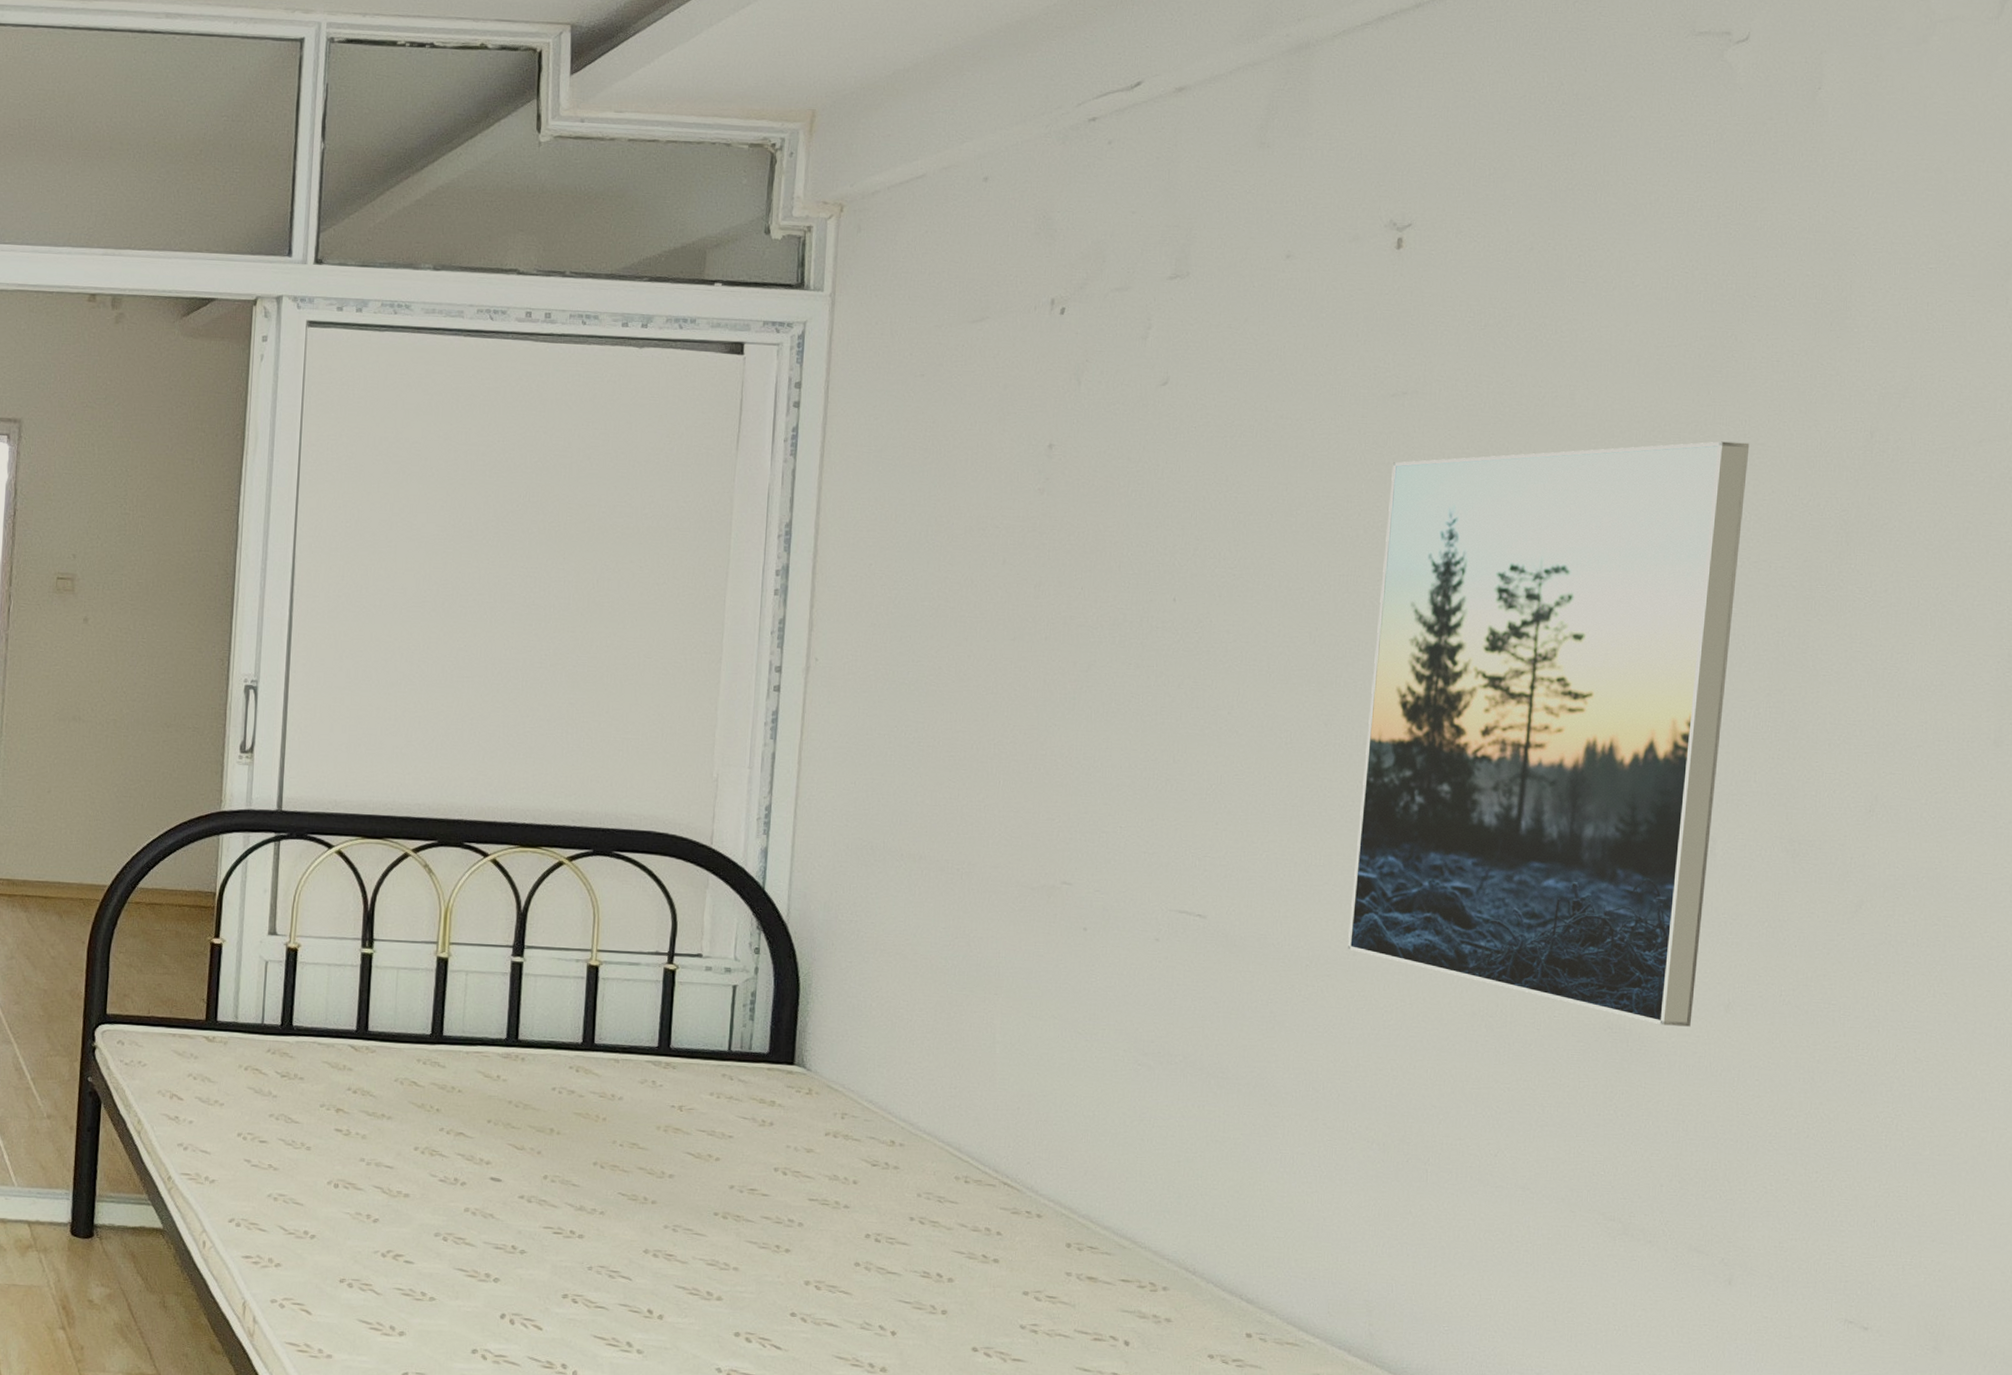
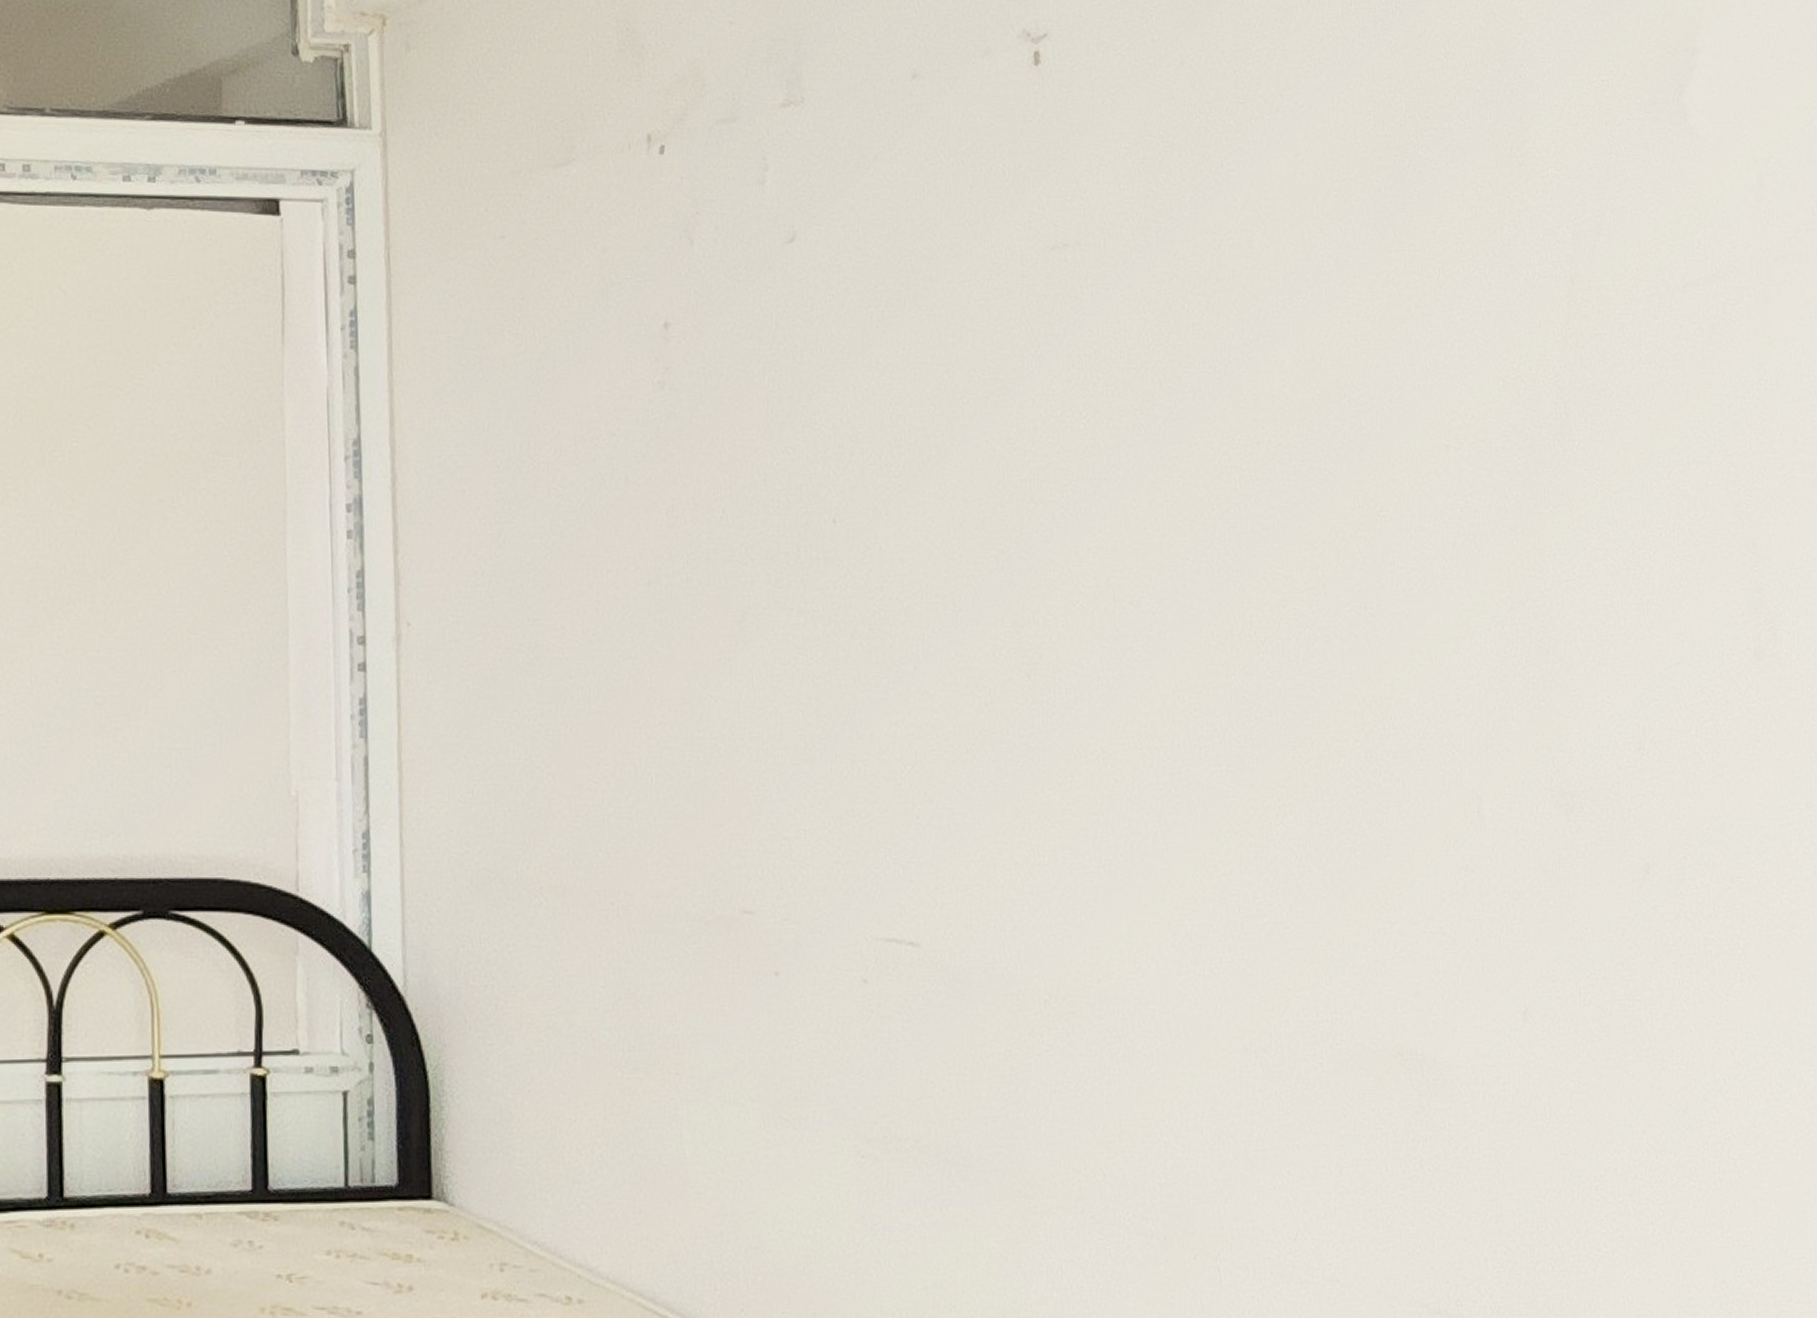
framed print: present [1348,441,1750,1027] -> none [1063,294,1489,1045]

